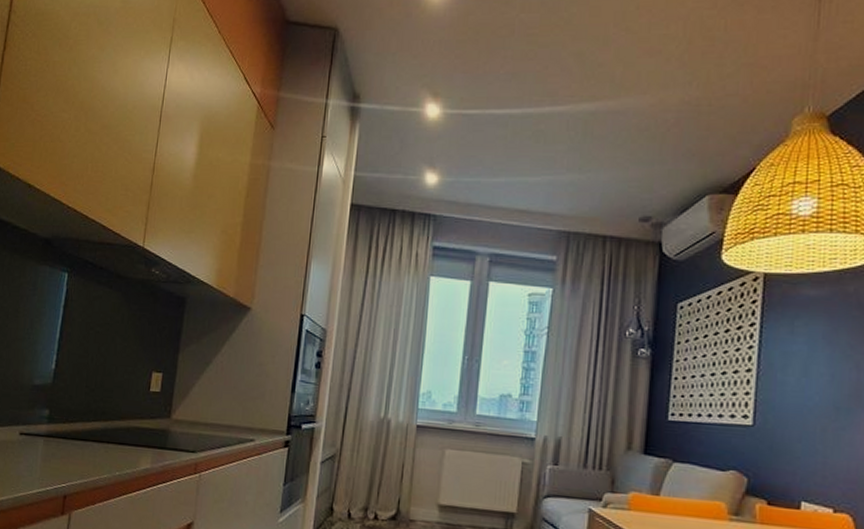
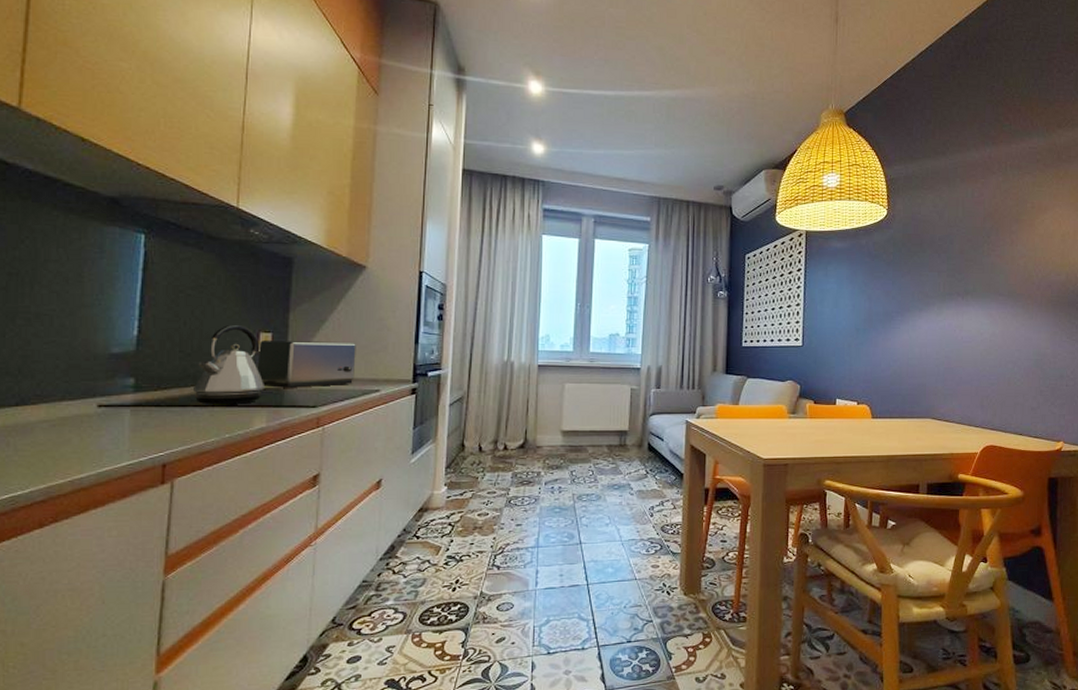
kettle: none [93,362,153,443] -> present [192,324,266,405]
toaster: none [147,380,236,432] -> present [257,341,356,389]

